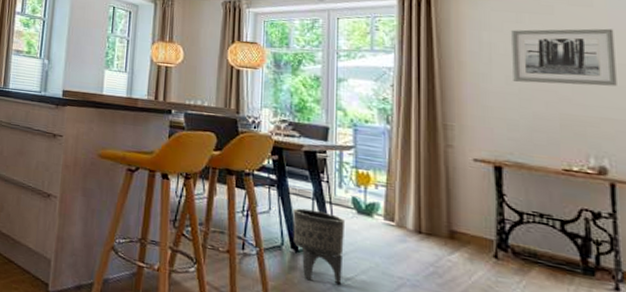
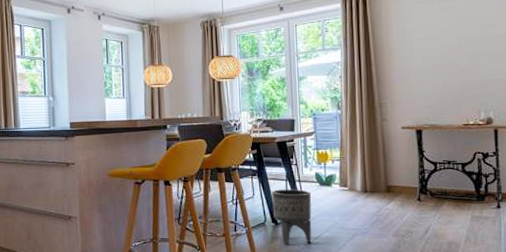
wall art: present [510,28,617,87] -> none [425,8,499,60]

